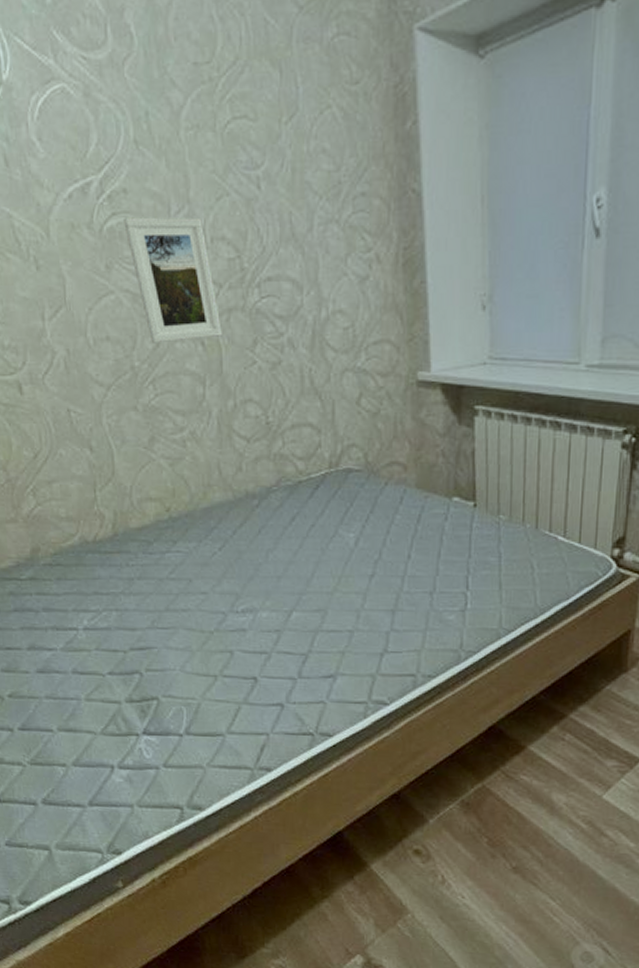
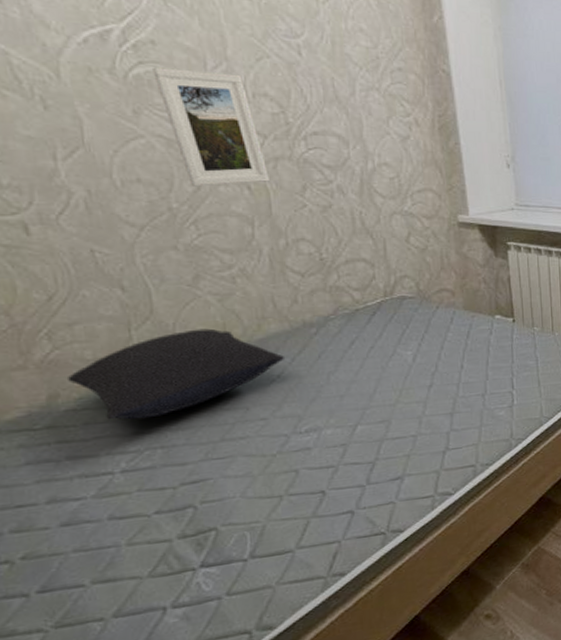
pillow: none [45,493,227,580] -> present [66,328,286,420]

